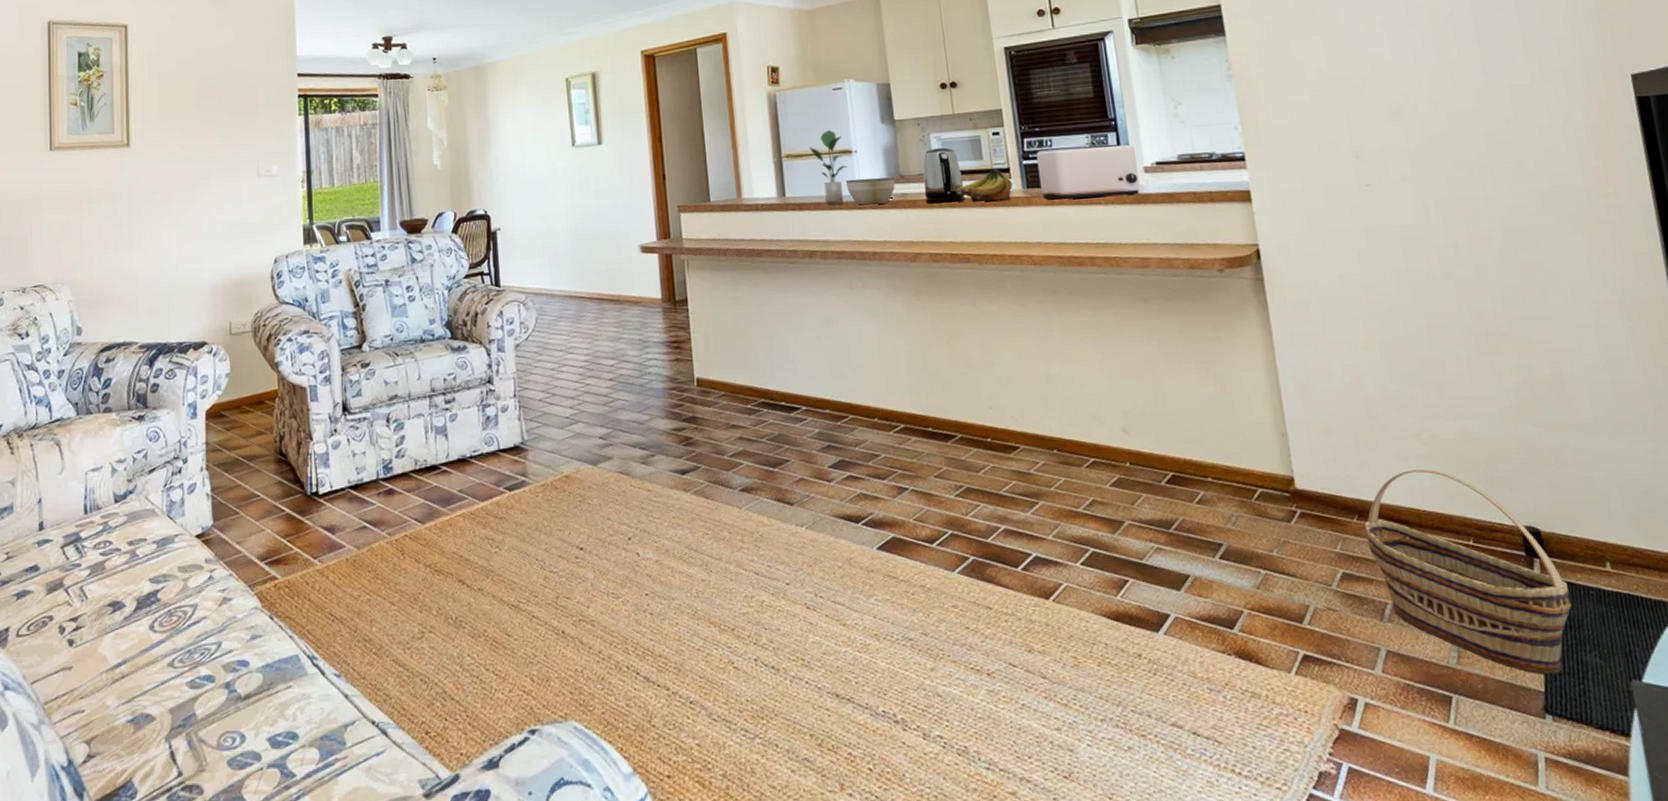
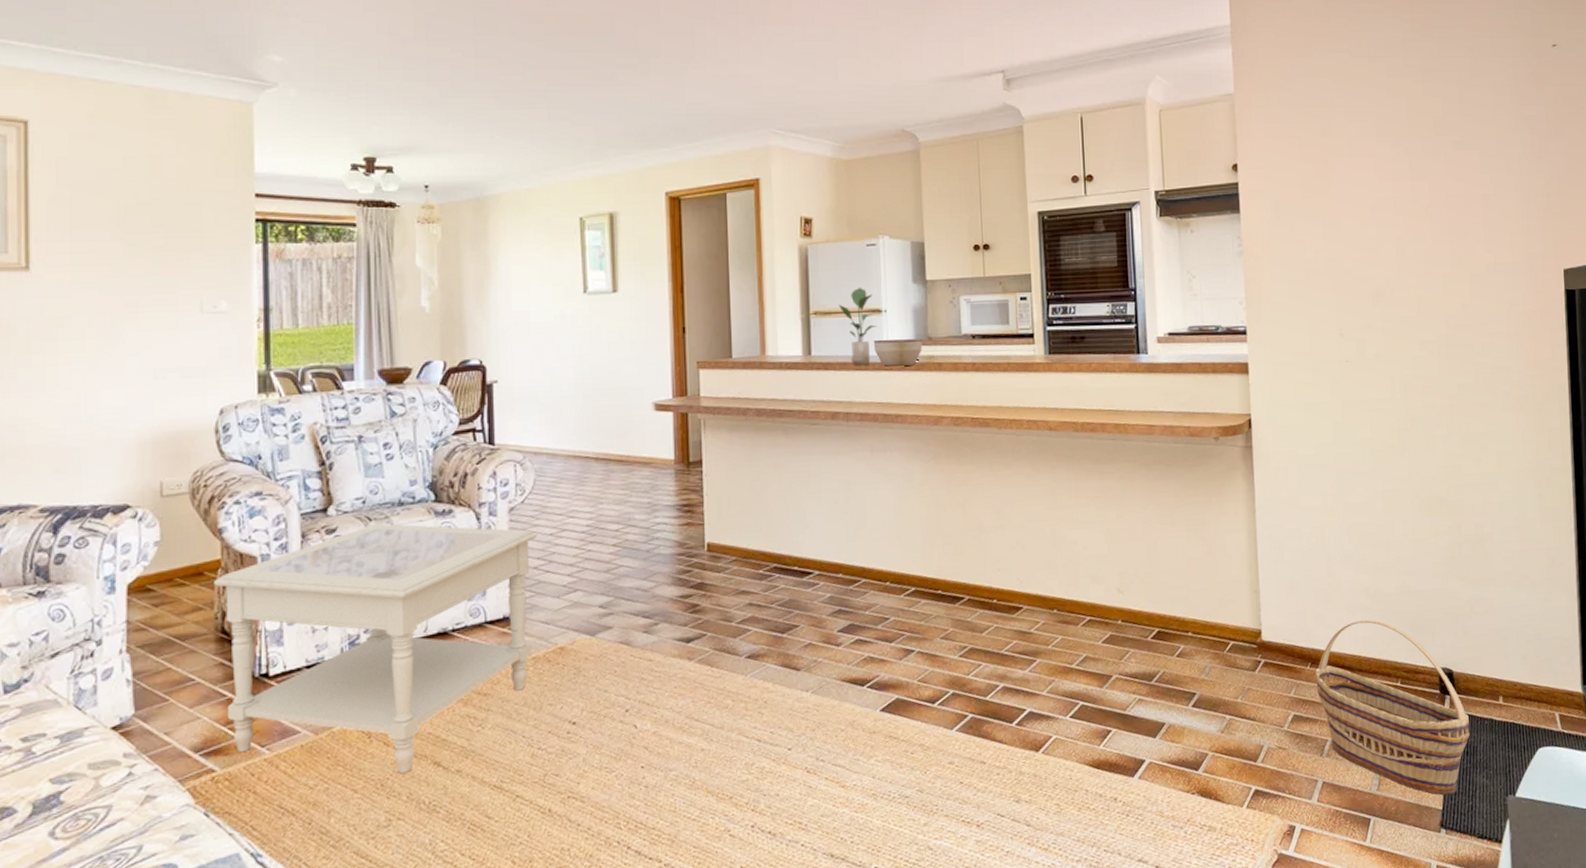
side table: none [273,358,542,589] -> present [214,523,538,773]
kettle: present [923,147,966,204] -> none [950,311,990,367]
fruit: present [955,169,1013,203] -> none [980,334,1035,368]
toaster: present [1036,145,1140,200] -> none [1059,314,1152,367]

